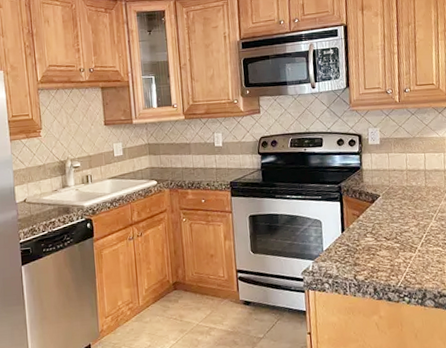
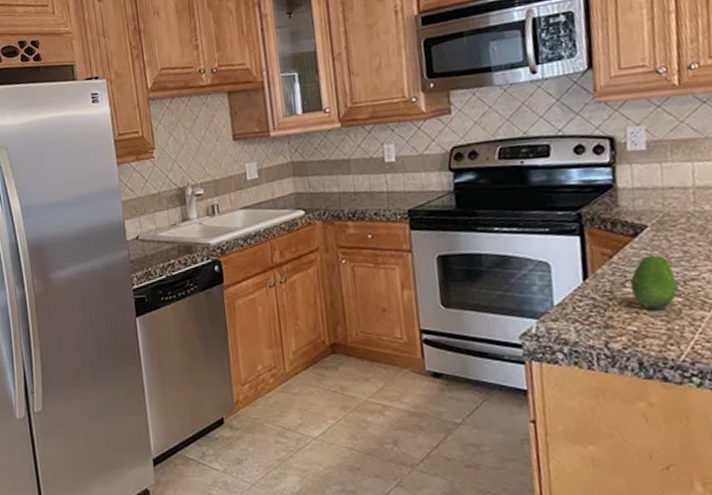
fruit: none [369,215,397,252] -> present [630,255,678,309]

